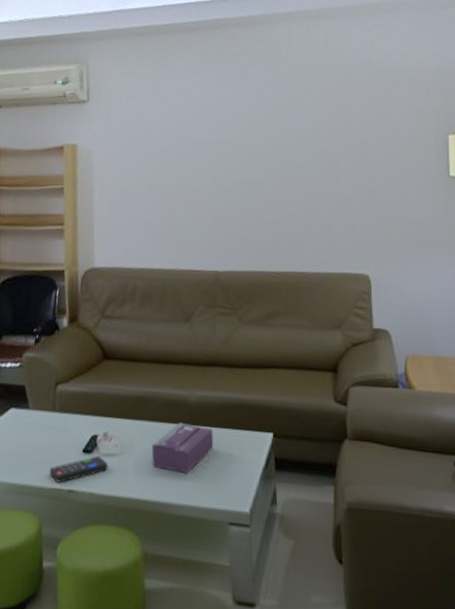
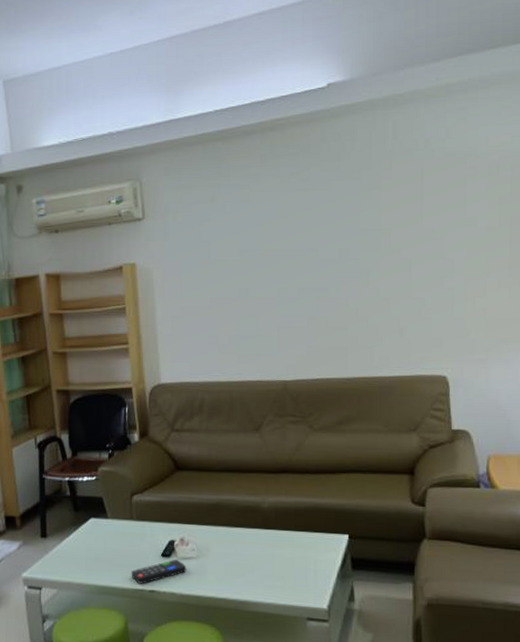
tissue box: present [151,423,214,473] -> none [228,527,289,574]

